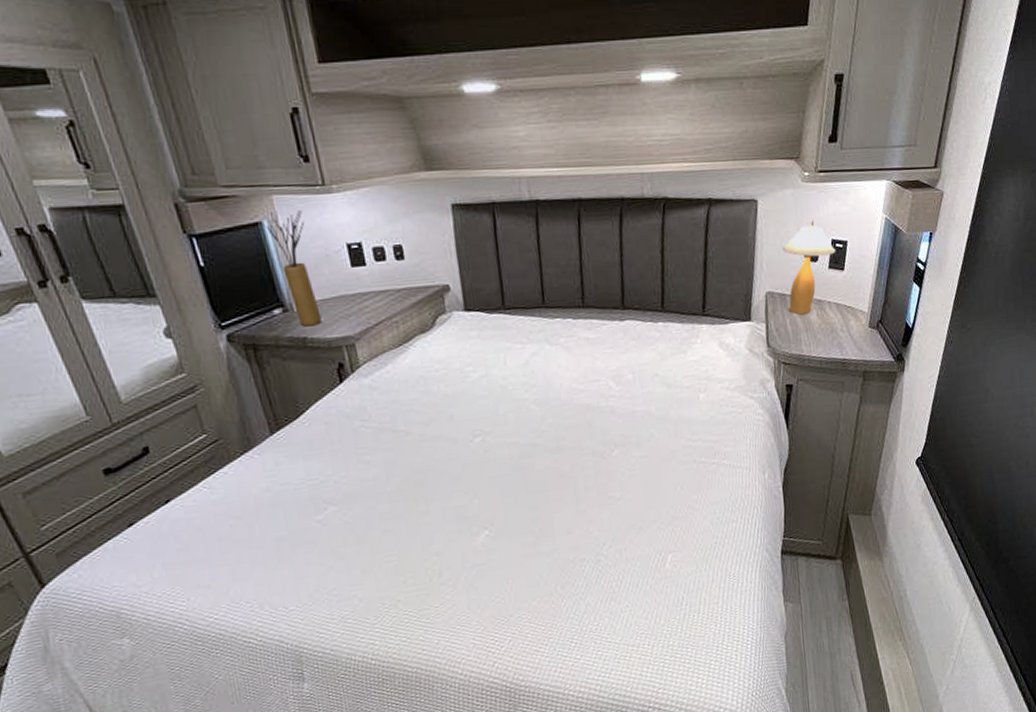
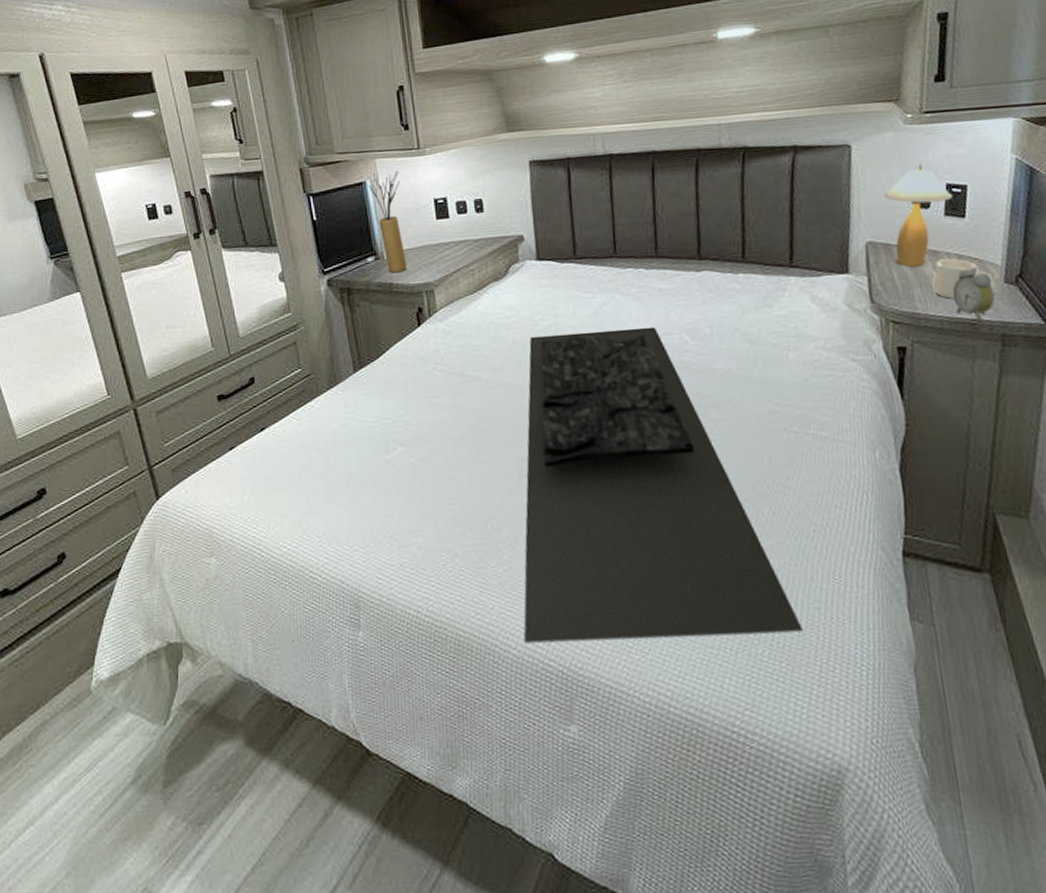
throw blanket: none [461,374,705,668] -> present [523,326,803,643]
mug: none [816,306,851,342] -> present [933,258,978,299]
alarm clock: none [830,315,861,361] -> present [952,268,996,322]

